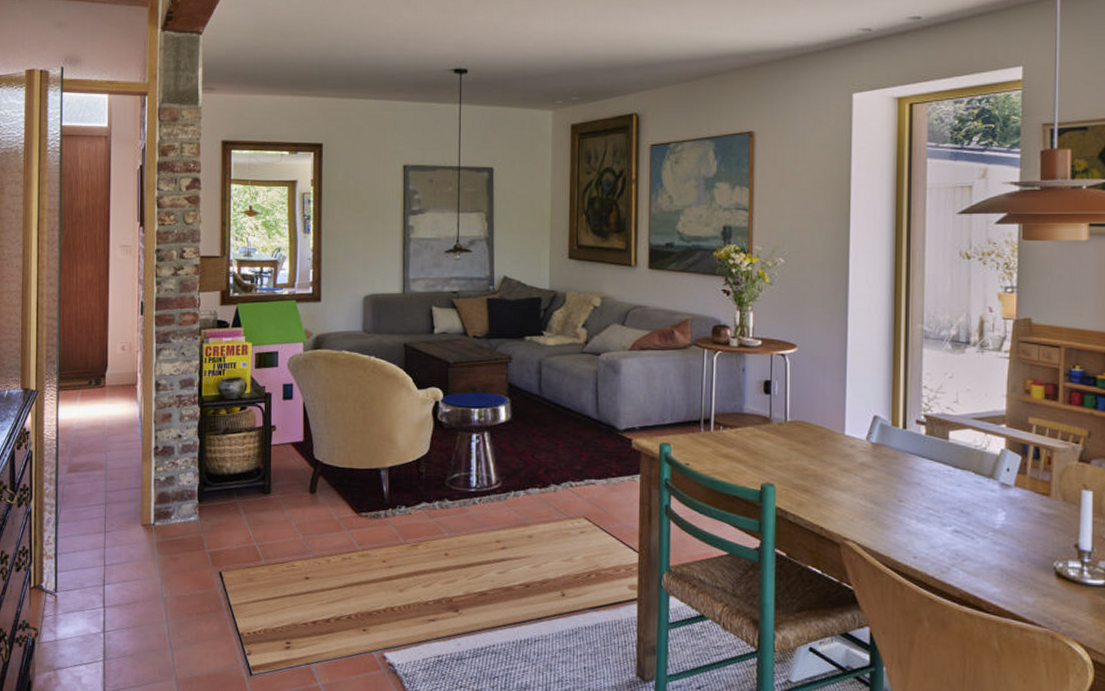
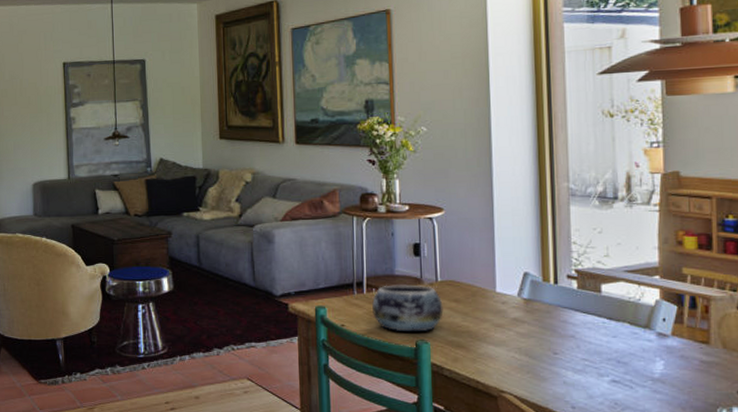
decorative bowl: none [718,423,791,474] -> present [371,284,444,332]

